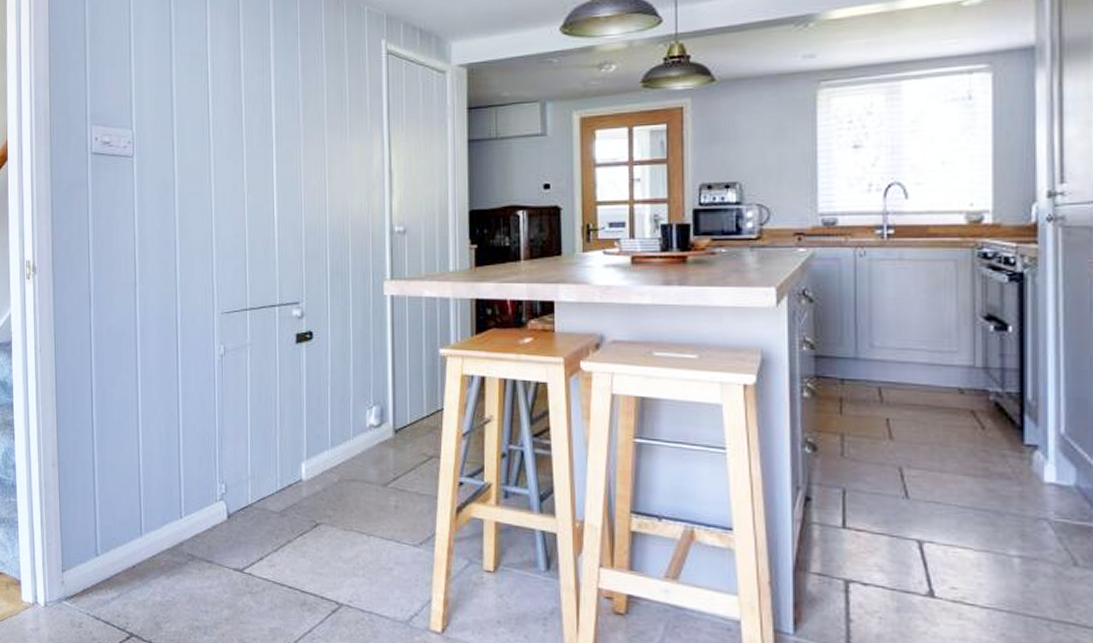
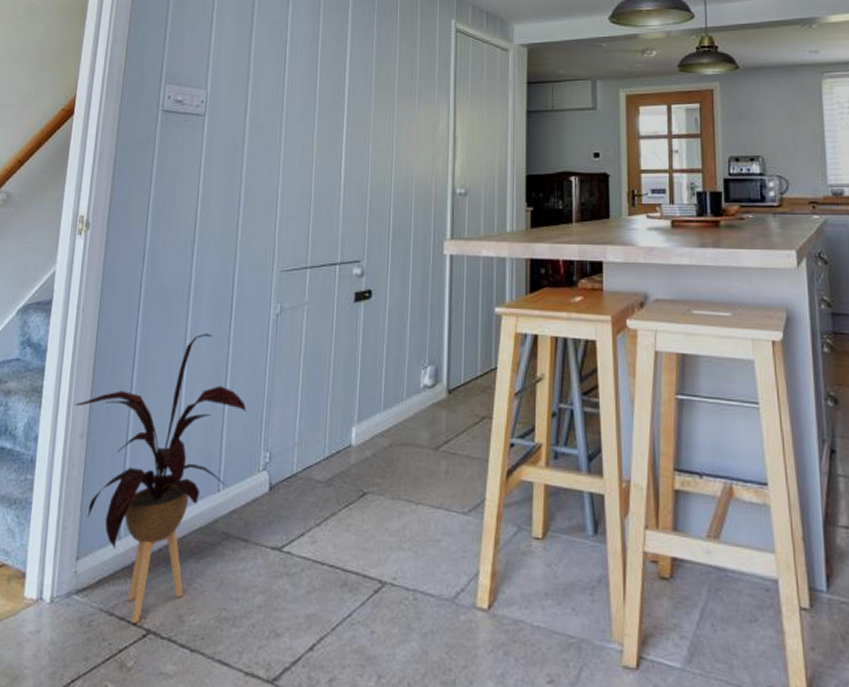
house plant: none [43,373,200,627] -> present [74,333,247,623]

